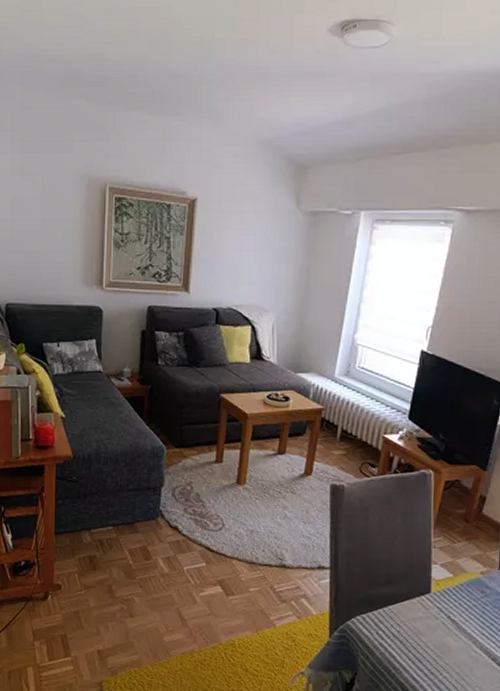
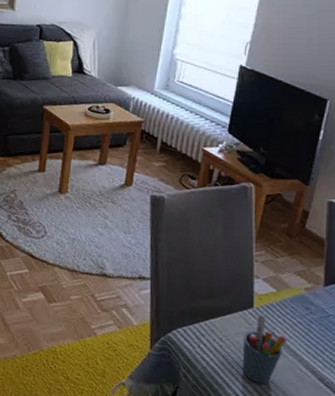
pen holder: none [420,599,463,666] -> present [243,314,287,384]

